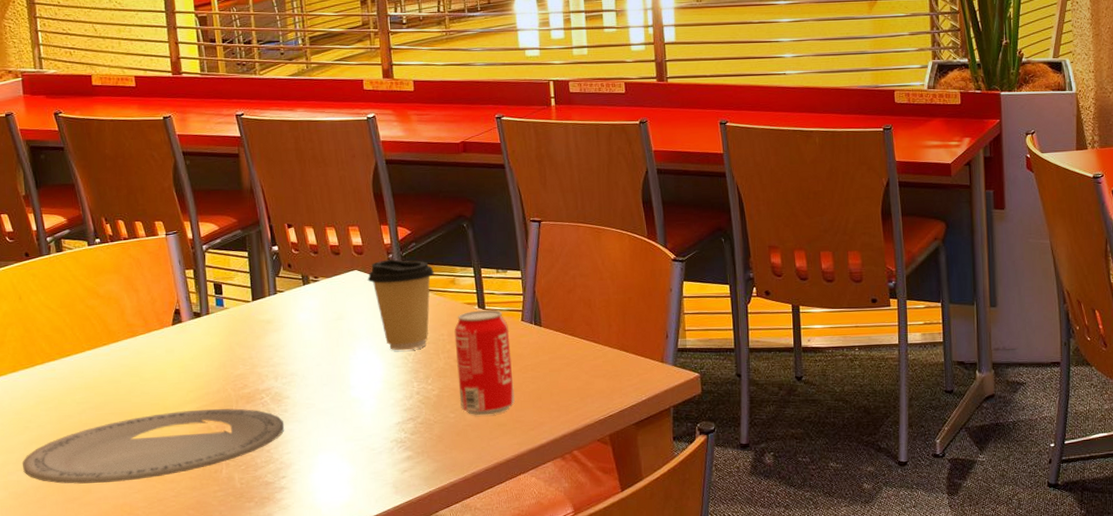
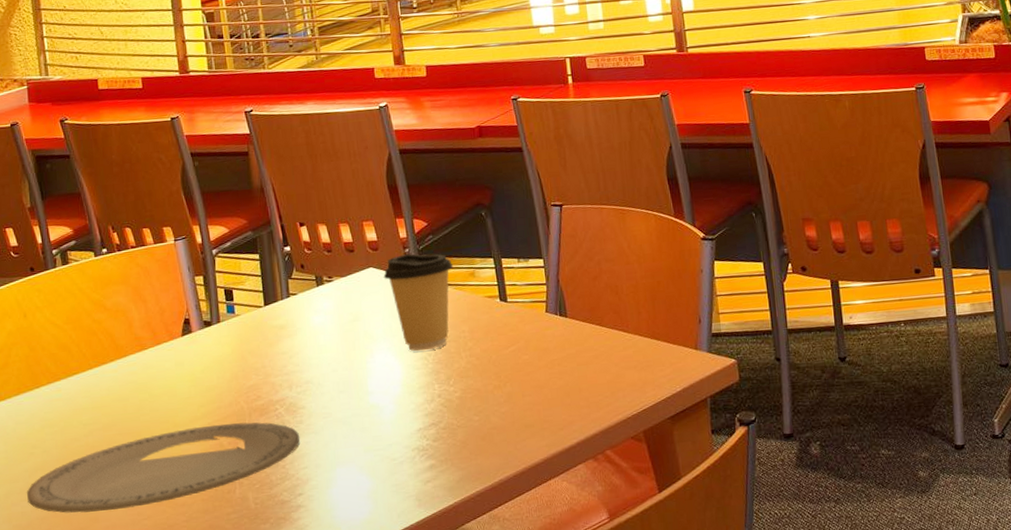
beverage can: present [454,309,515,416] -> none [475,301,542,418]

